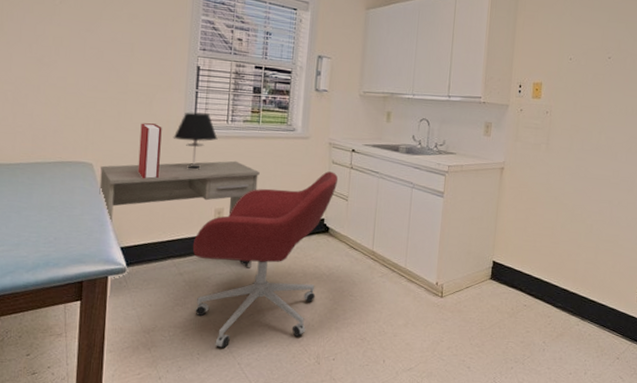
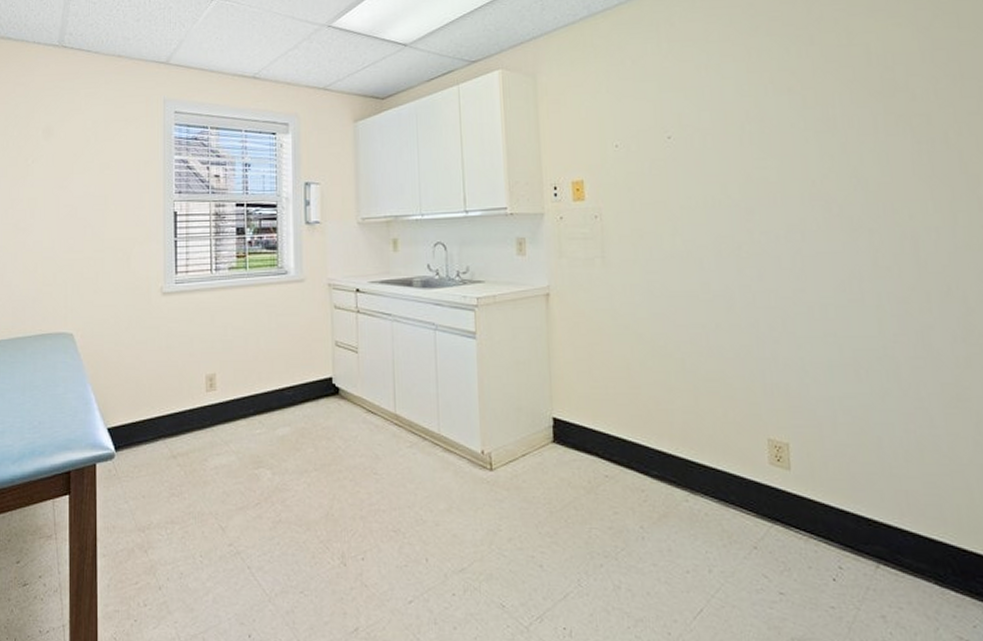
desk: present [99,160,260,268] -> none [81,316,253,445]
book: present [137,123,162,179] -> none [120,282,142,347]
table lamp: present [173,112,218,171] -> none [154,264,202,332]
office chair: present [192,171,339,349] -> none [184,318,344,549]

